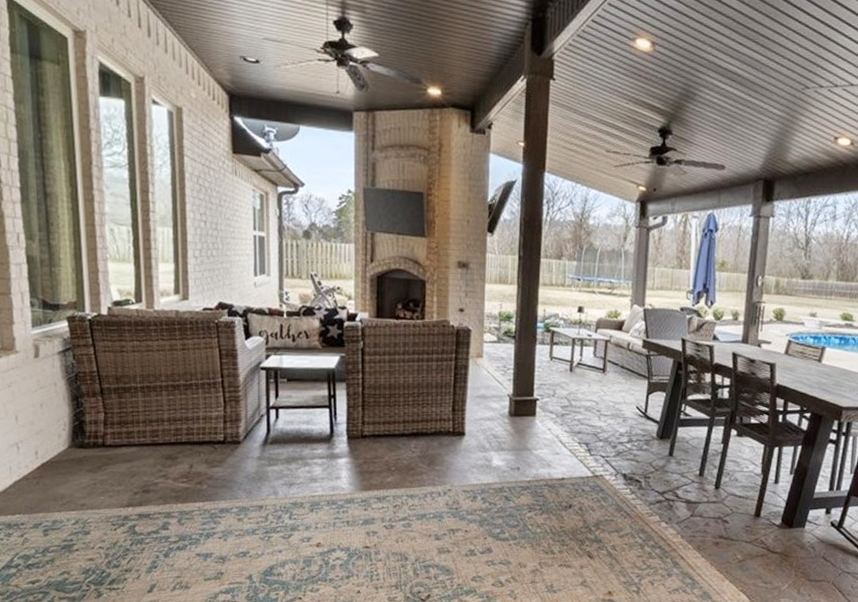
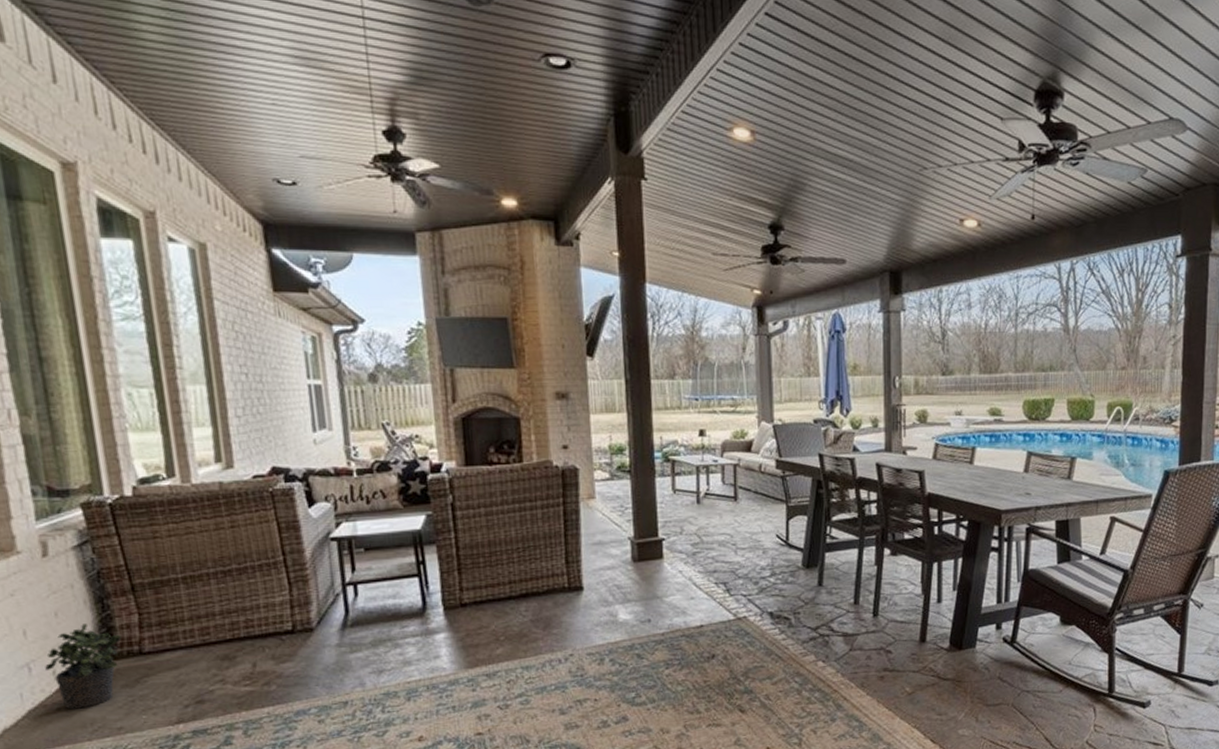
potted plant: none [30,416,90,485] -> present [45,624,122,710]

